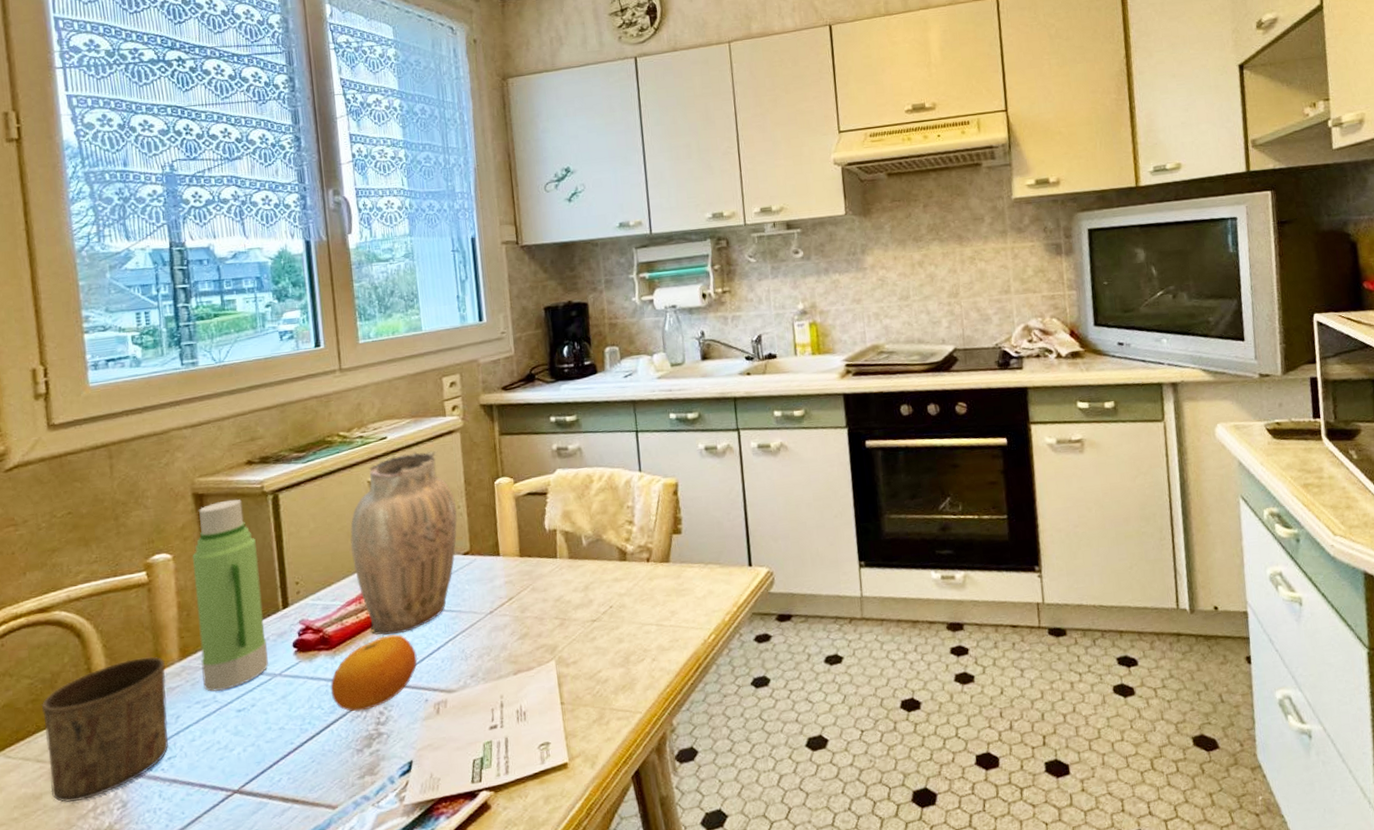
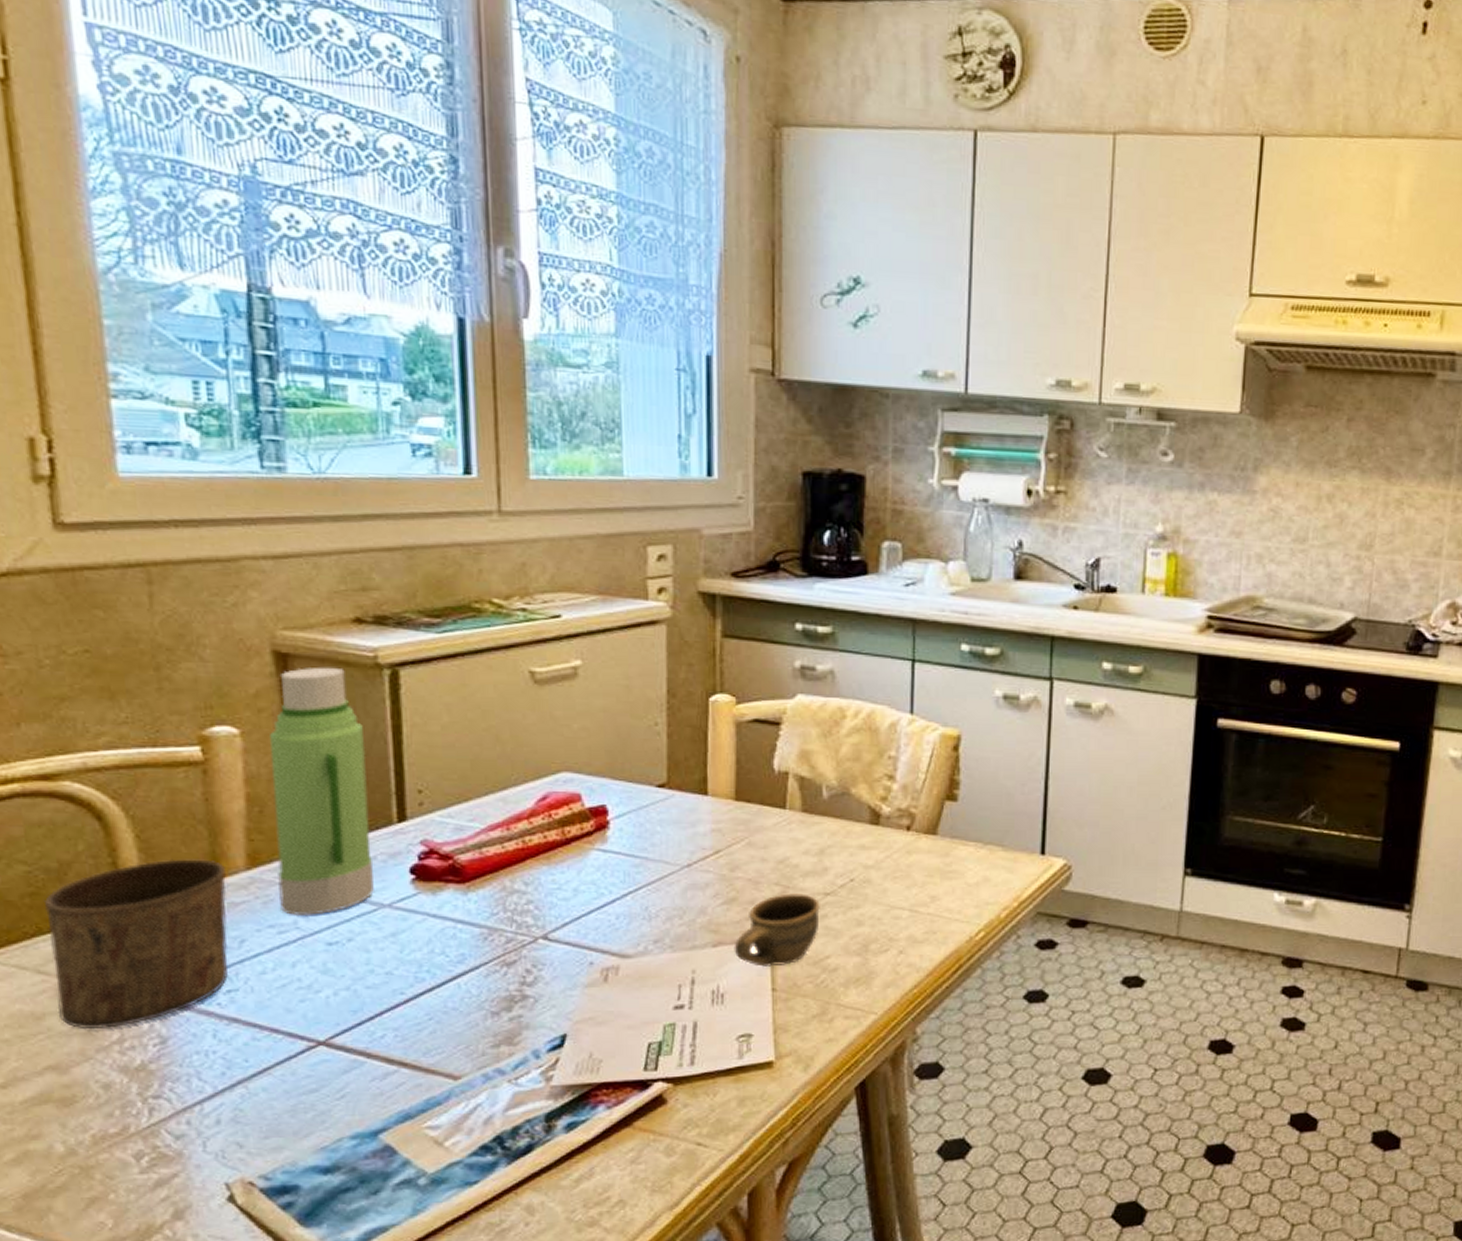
fruit: present [330,634,418,712] -> none [459,876,583,965]
vase: present [350,450,457,637] -> none [500,641,652,877]
cup: none [529,623,591,686] -> present [734,893,821,967]

